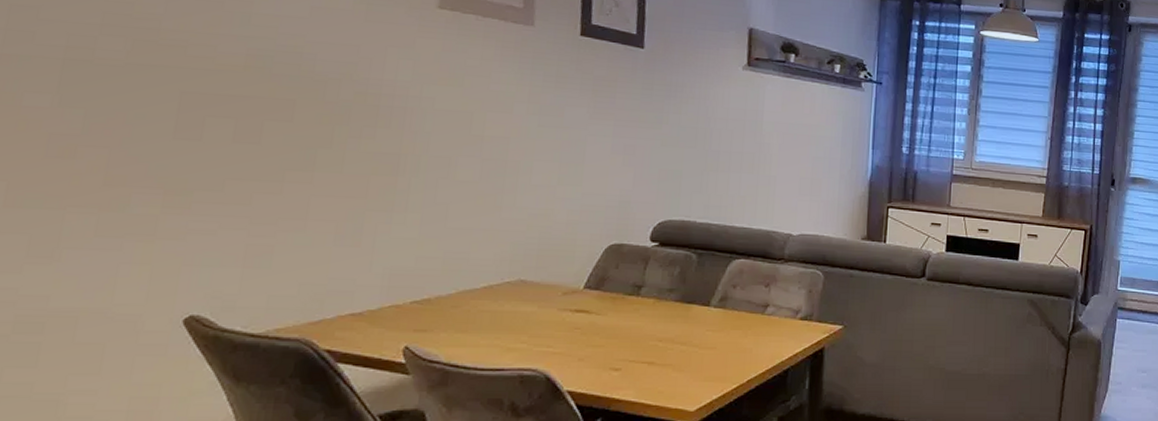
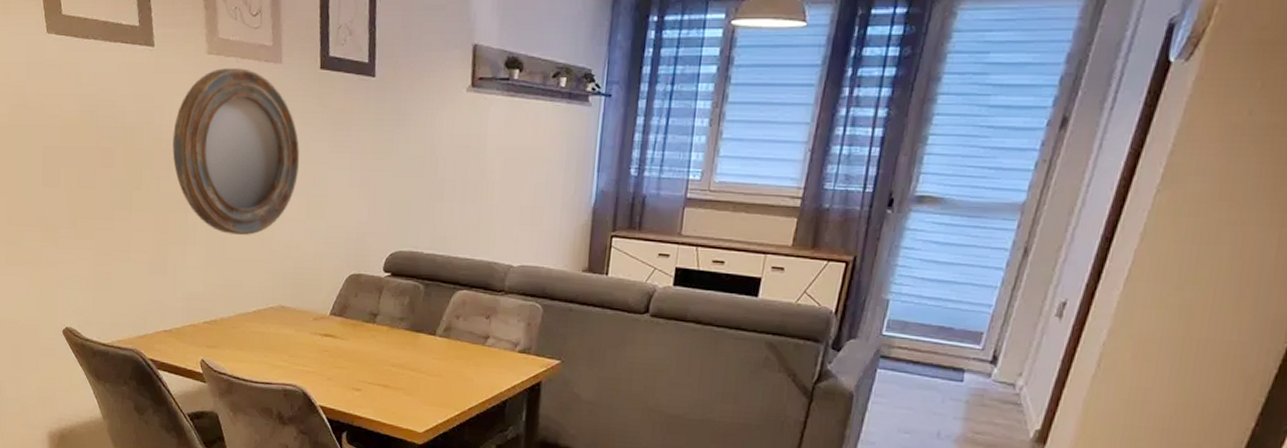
home mirror: none [381,24,552,202] -> present [172,68,300,235]

